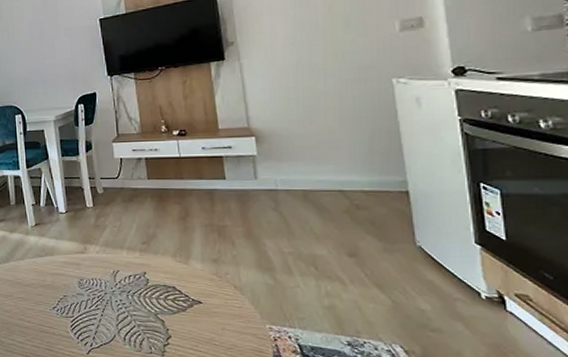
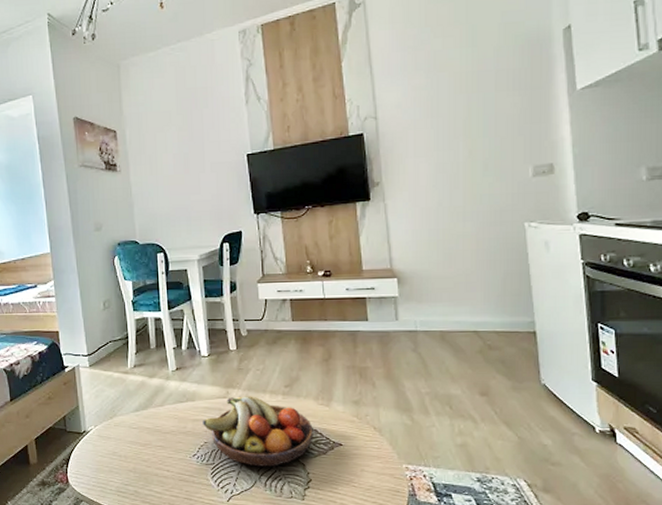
fruit bowl: none [62,252,172,322] -> present [203,396,313,467]

